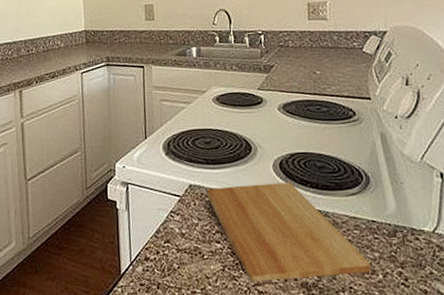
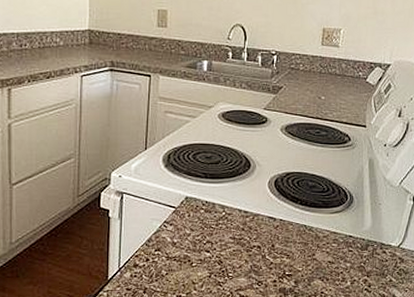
cutting board: present [207,182,371,282] -> none [202,199,343,287]

